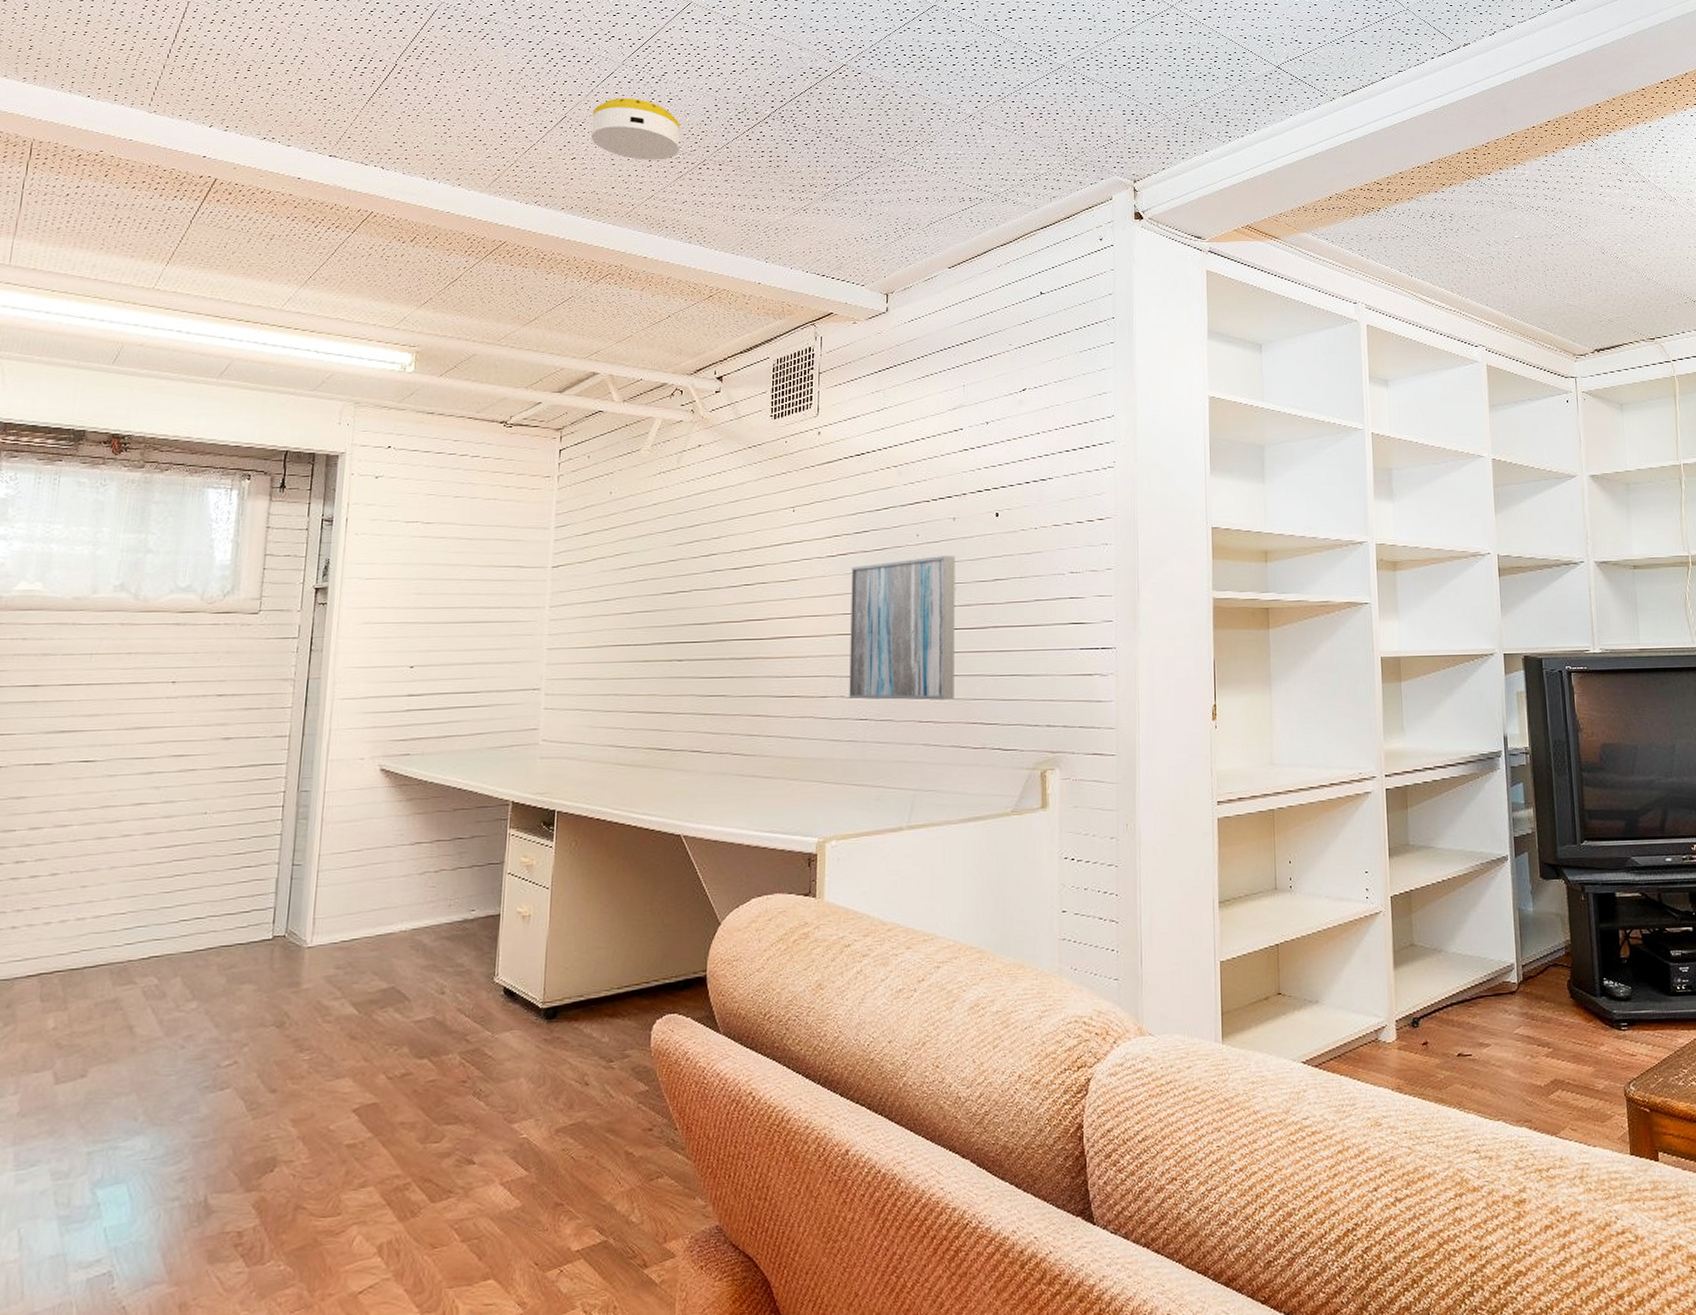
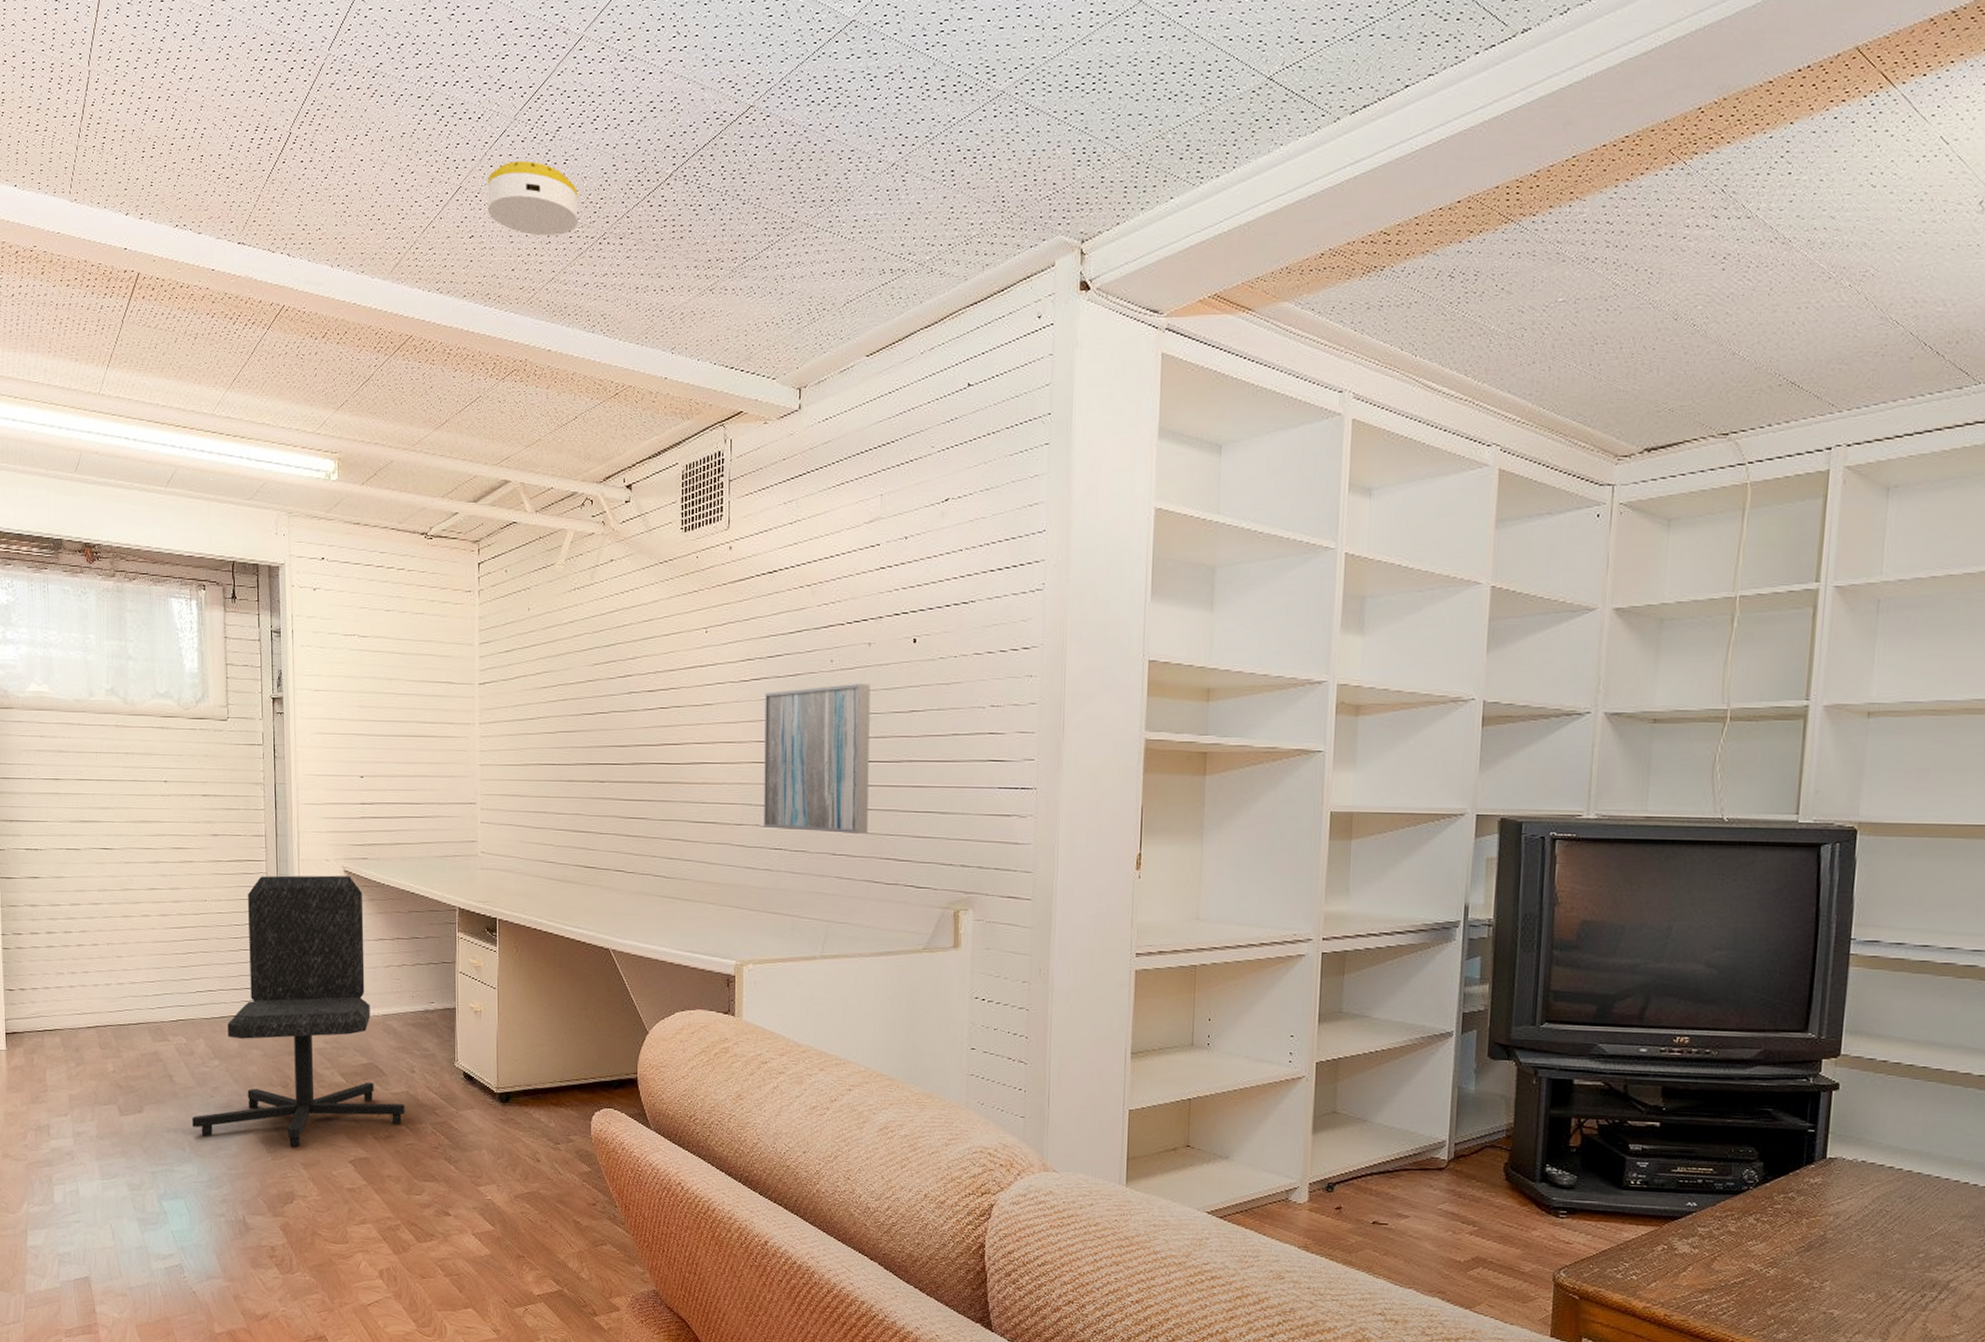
chair: none [152,775,430,1099] -> present [192,875,405,1147]

